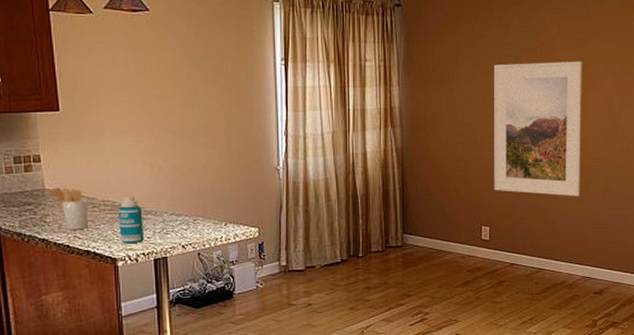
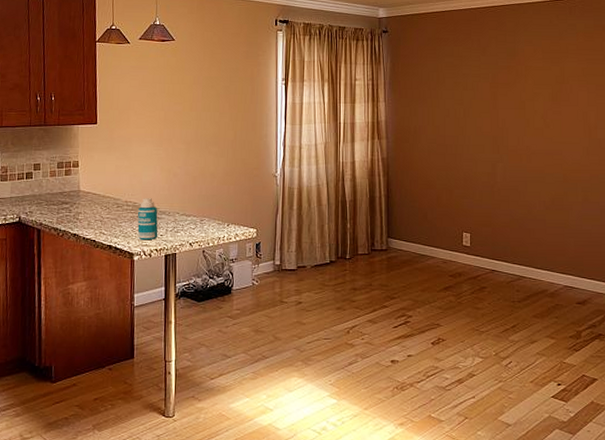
utensil holder: present [46,187,88,230] -> none [81,189,113,227]
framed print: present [494,61,582,197] -> none [473,78,559,207]

